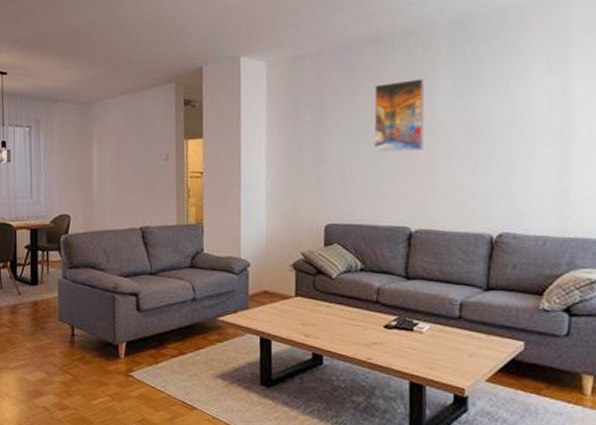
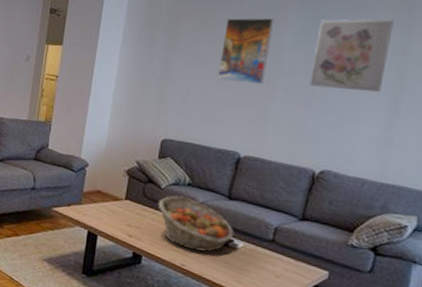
fruit basket: none [331,284,418,341] -> present [158,195,234,252]
wall art: none [471,63,550,145] -> present [309,19,394,93]

